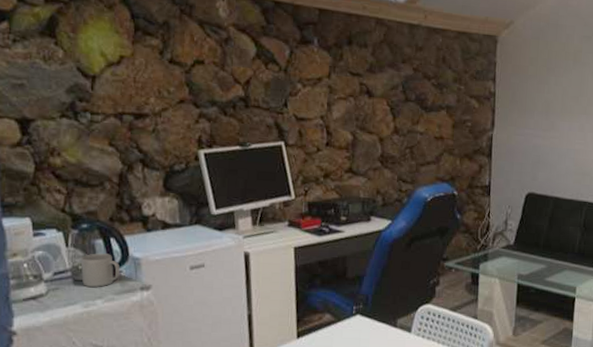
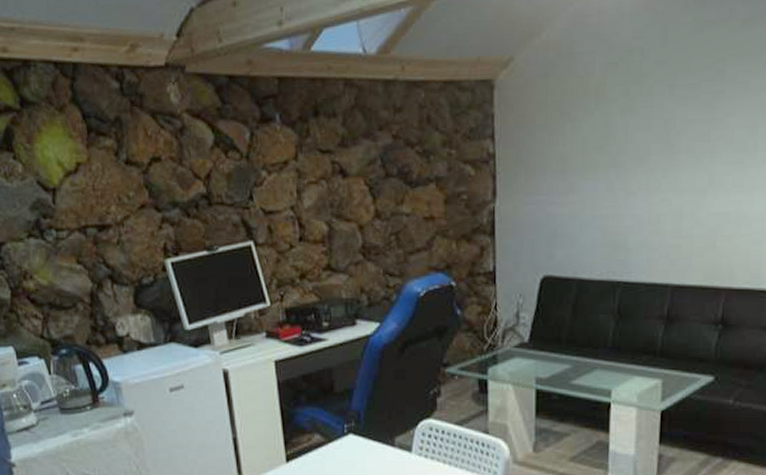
mug: present [80,253,121,288] -> none [64,379,103,416]

